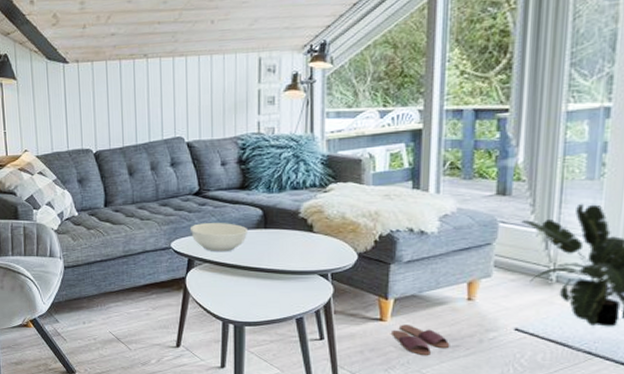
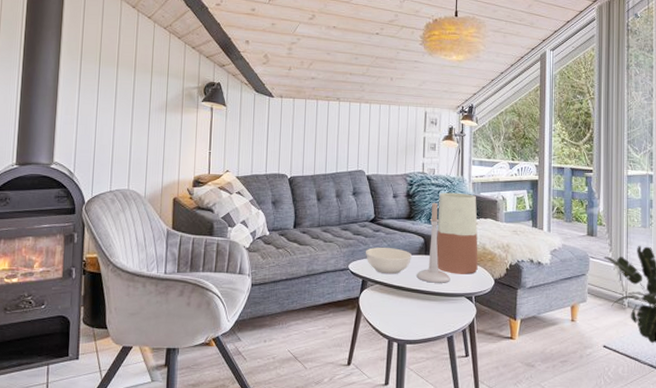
candlestick: none [255,167,299,260] -> present [416,202,451,283]
vase: none [279,153,335,249] -> present [436,192,478,275]
slippers: present [392,324,450,355] -> none [519,342,561,370]

